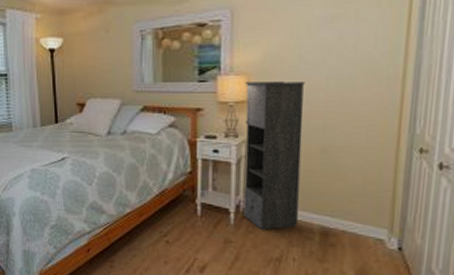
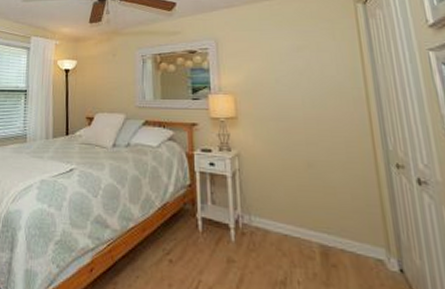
storage cabinet: present [243,80,306,230] -> none [233,99,298,248]

